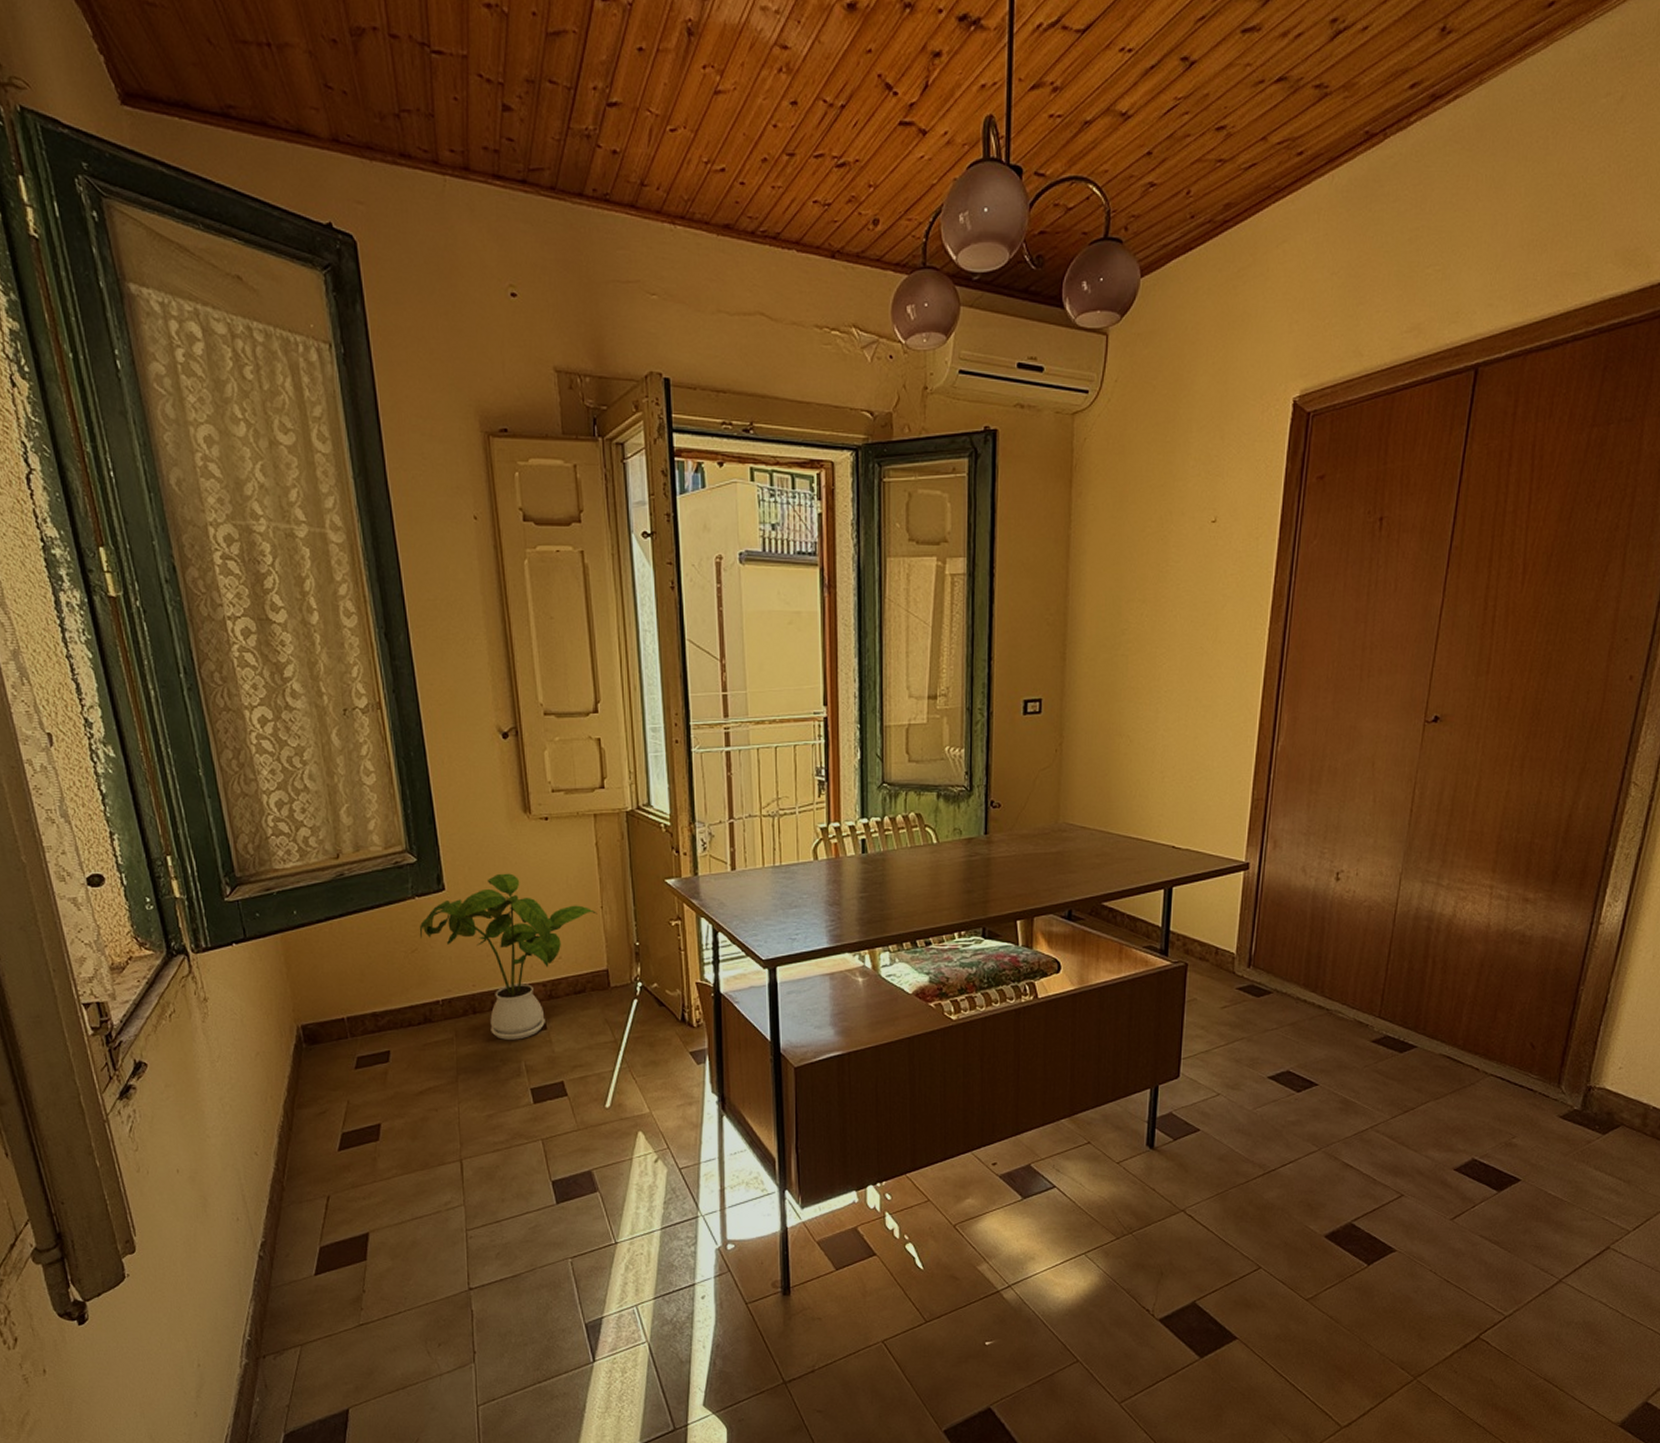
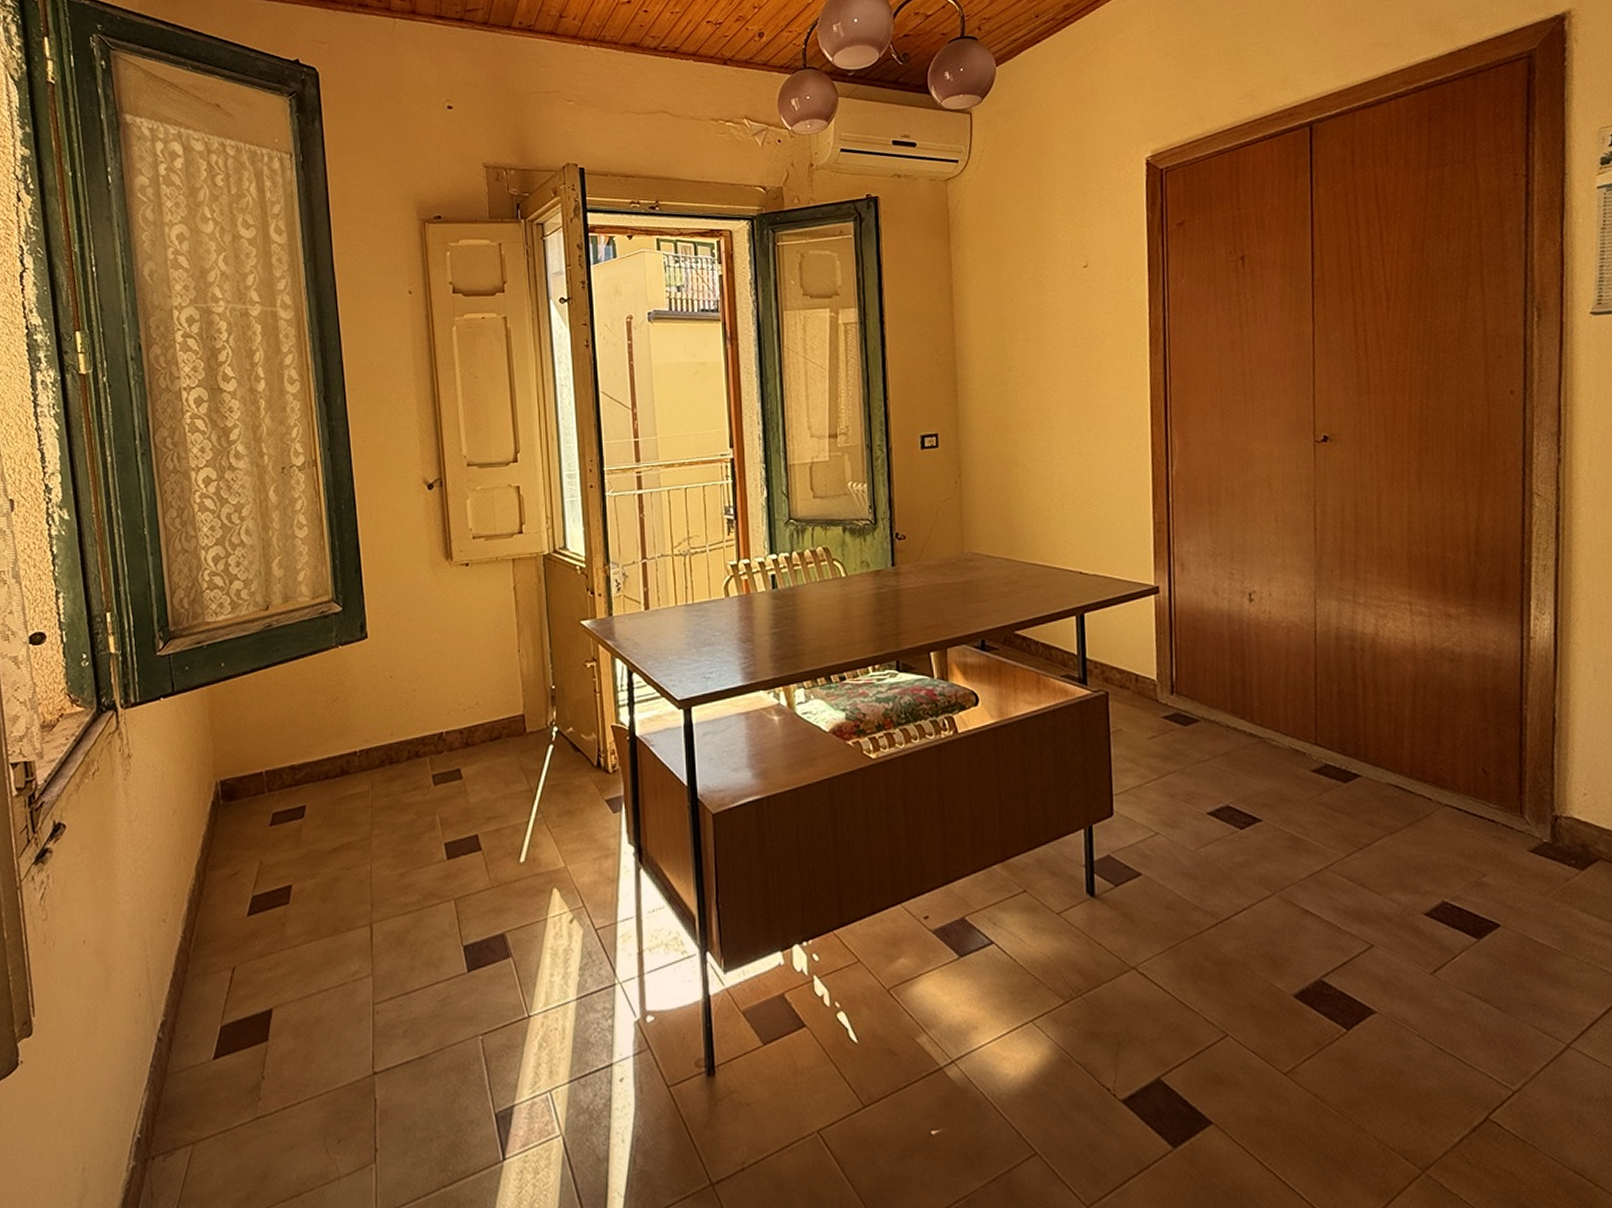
house plant: present [419,873,597,1040] -> none [340,619,514,791]

